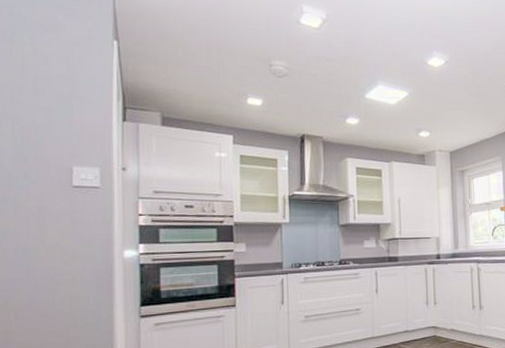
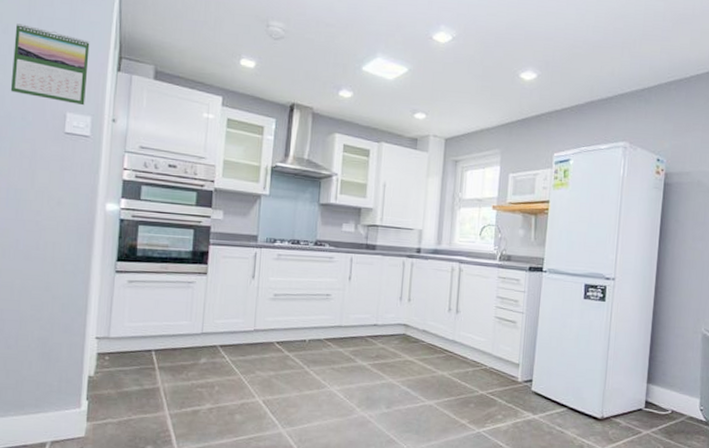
calendar: none [9,84,92,158] -> present [10,23,90,106]

